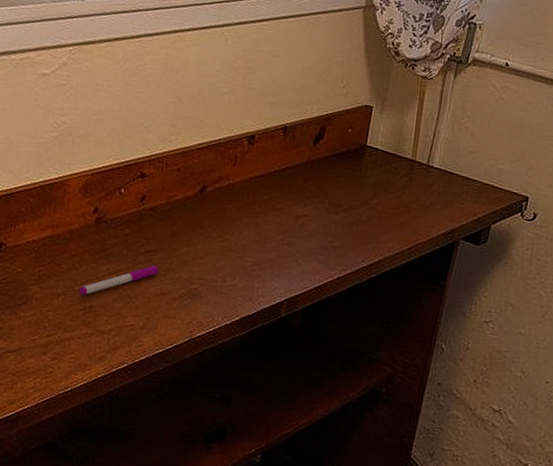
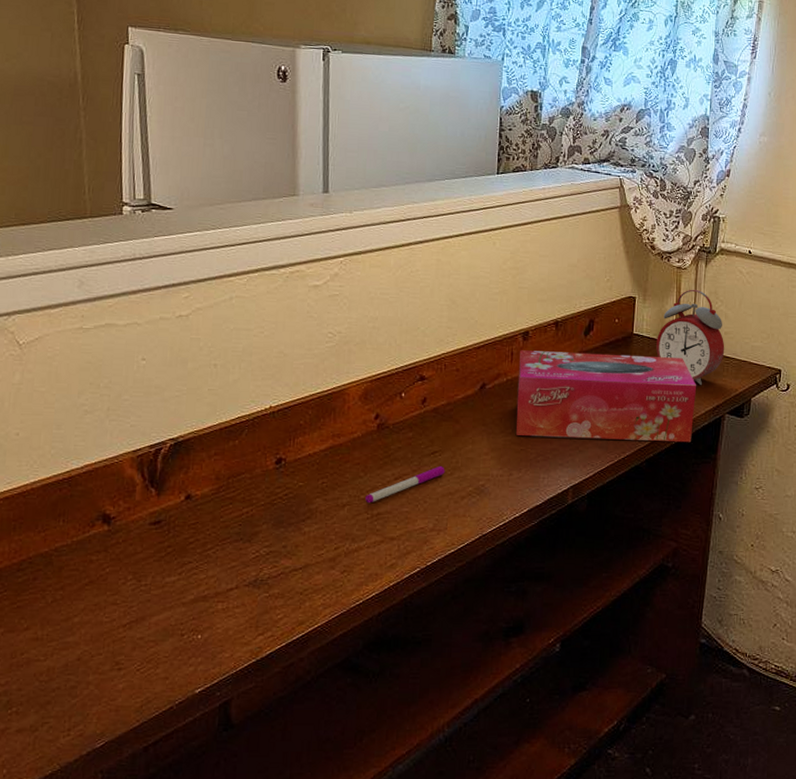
tissue box: none [232,154,432,267] -> present [515,350,697,443]
alarm clock: none [389,101,467,206] -> present [655,289,725,385]

